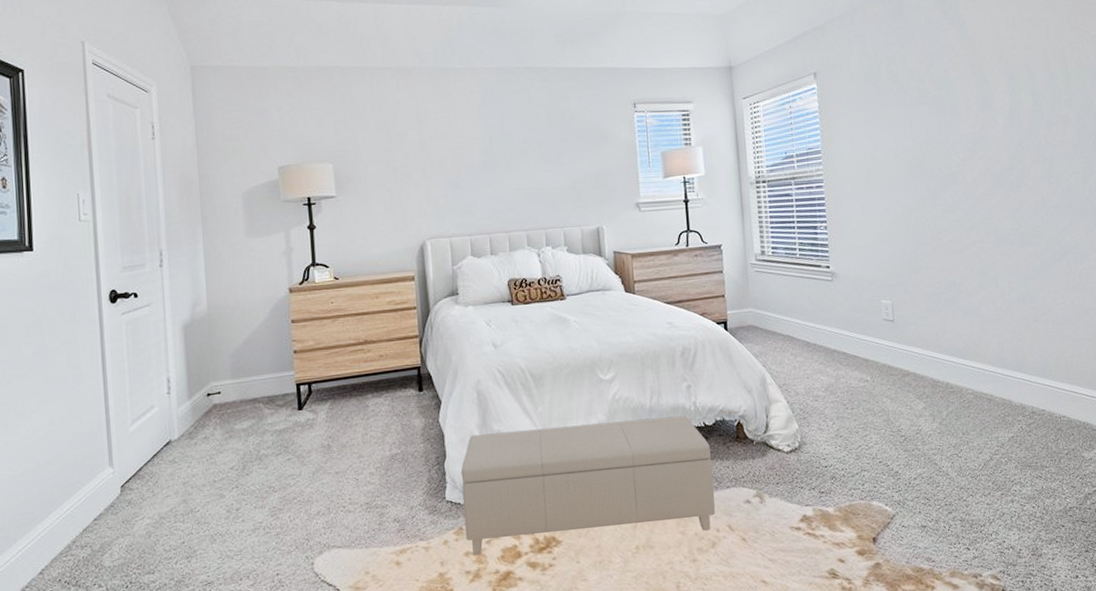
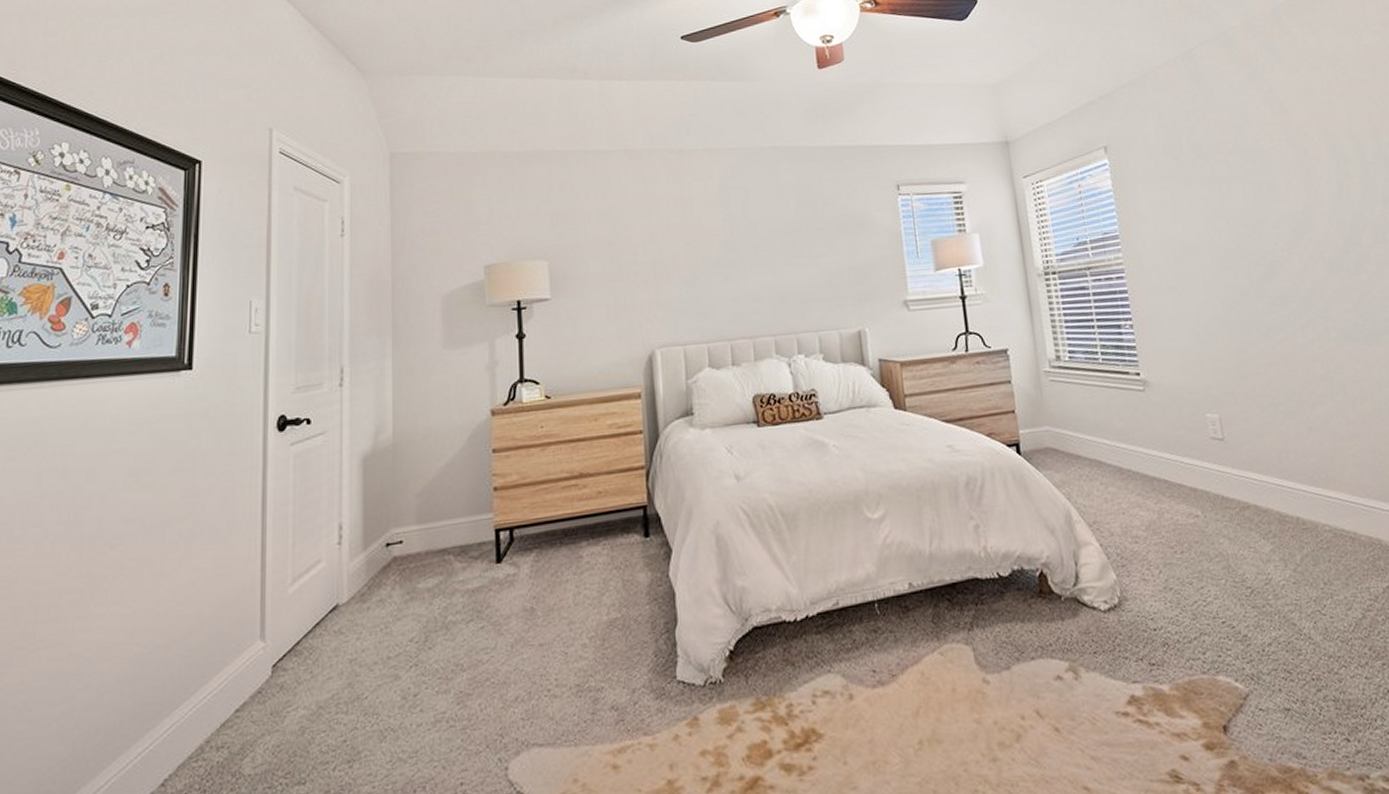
ottoman: present [461,415,716,555] -> none [695,564,1019,755]

